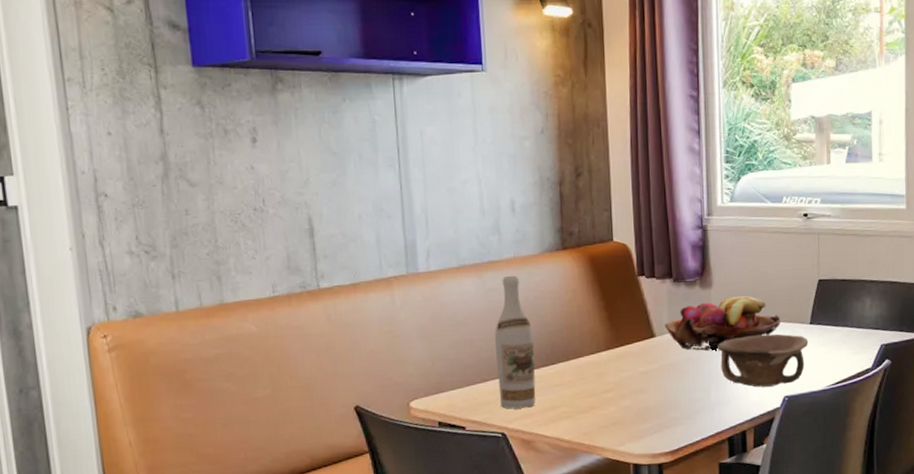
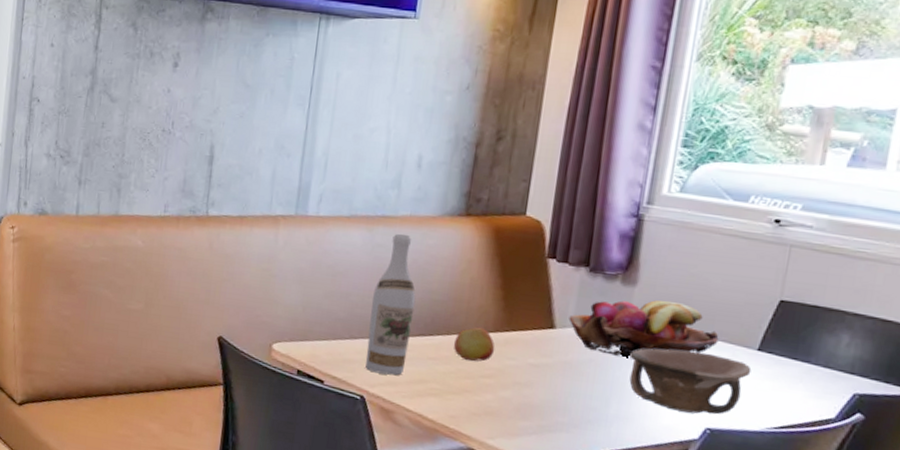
apple: none [574,348,610,380] -> present [453,326,495,362]

